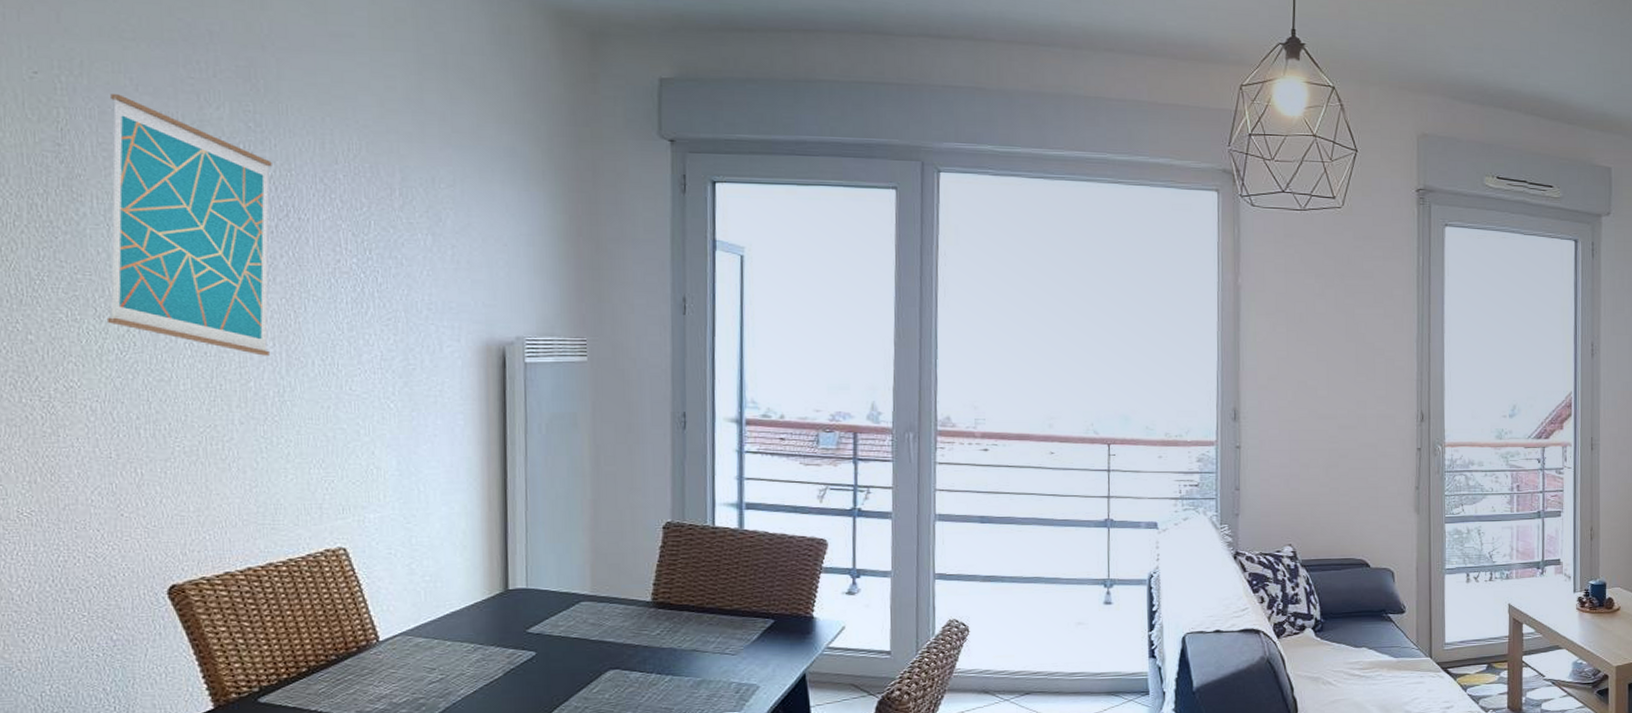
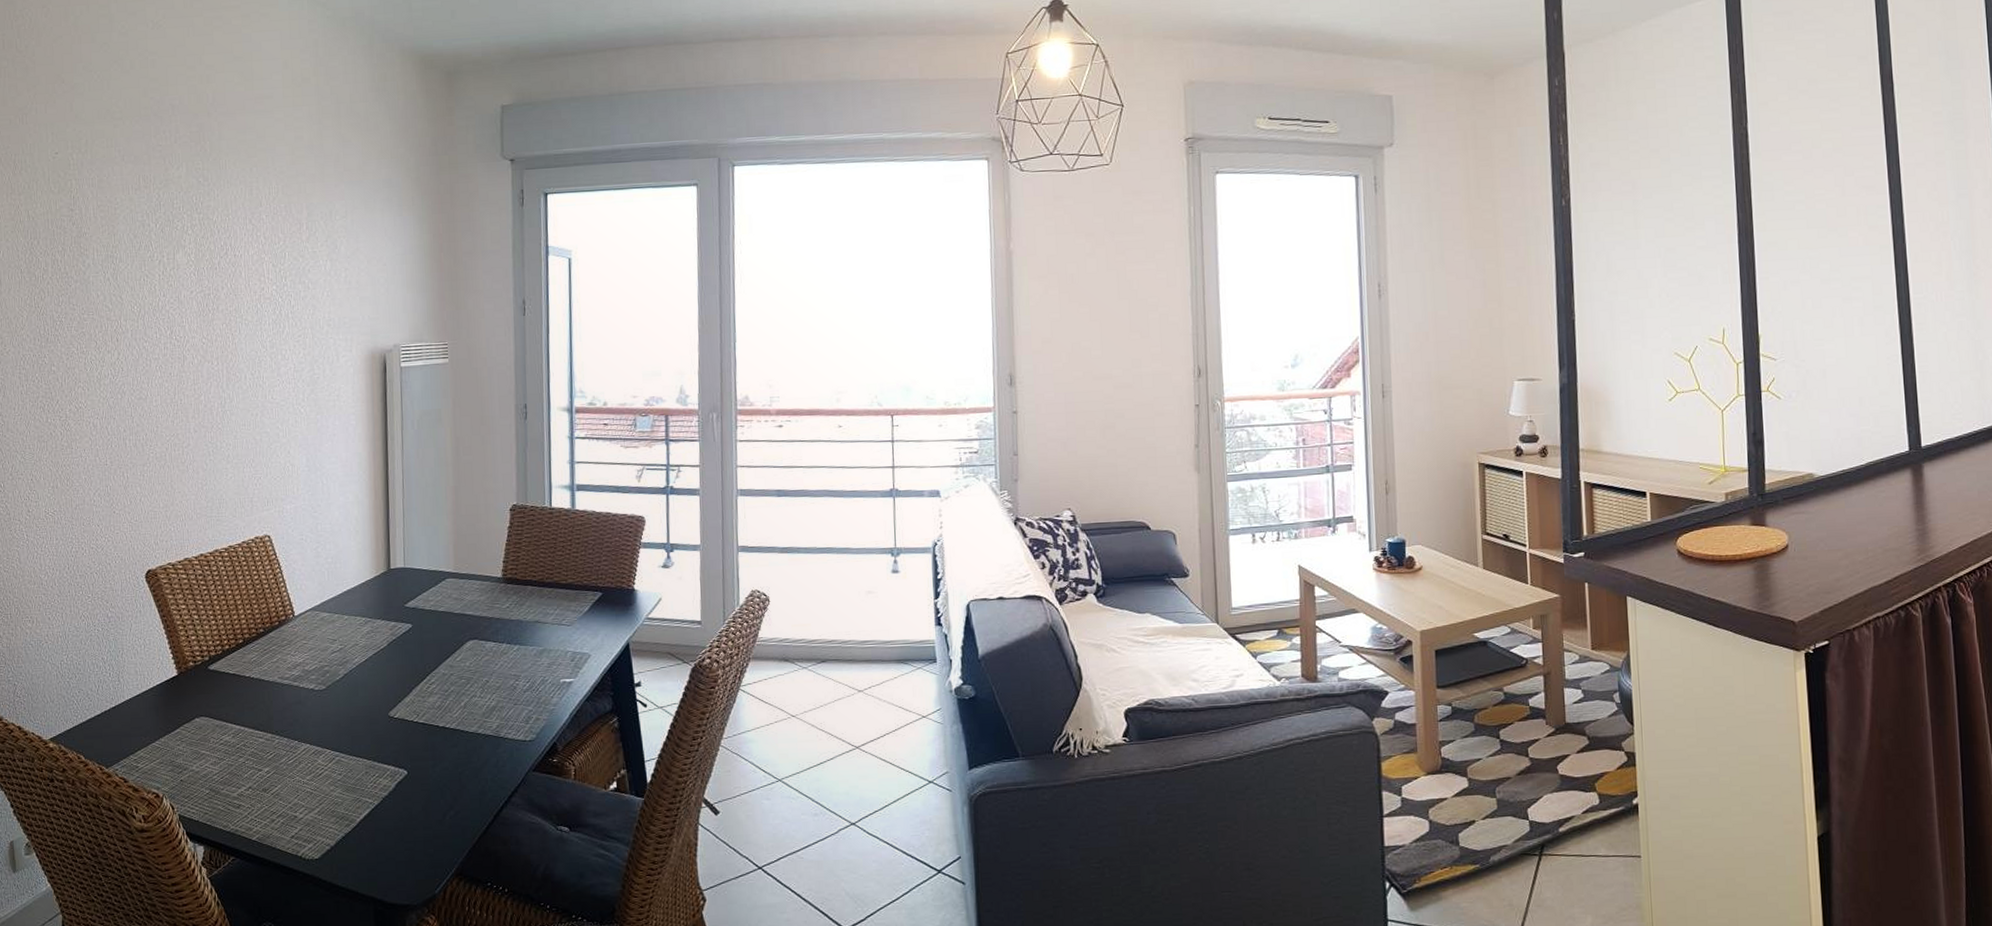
wall art: present [106,94,272,356] -> none [103,165,216,374]

